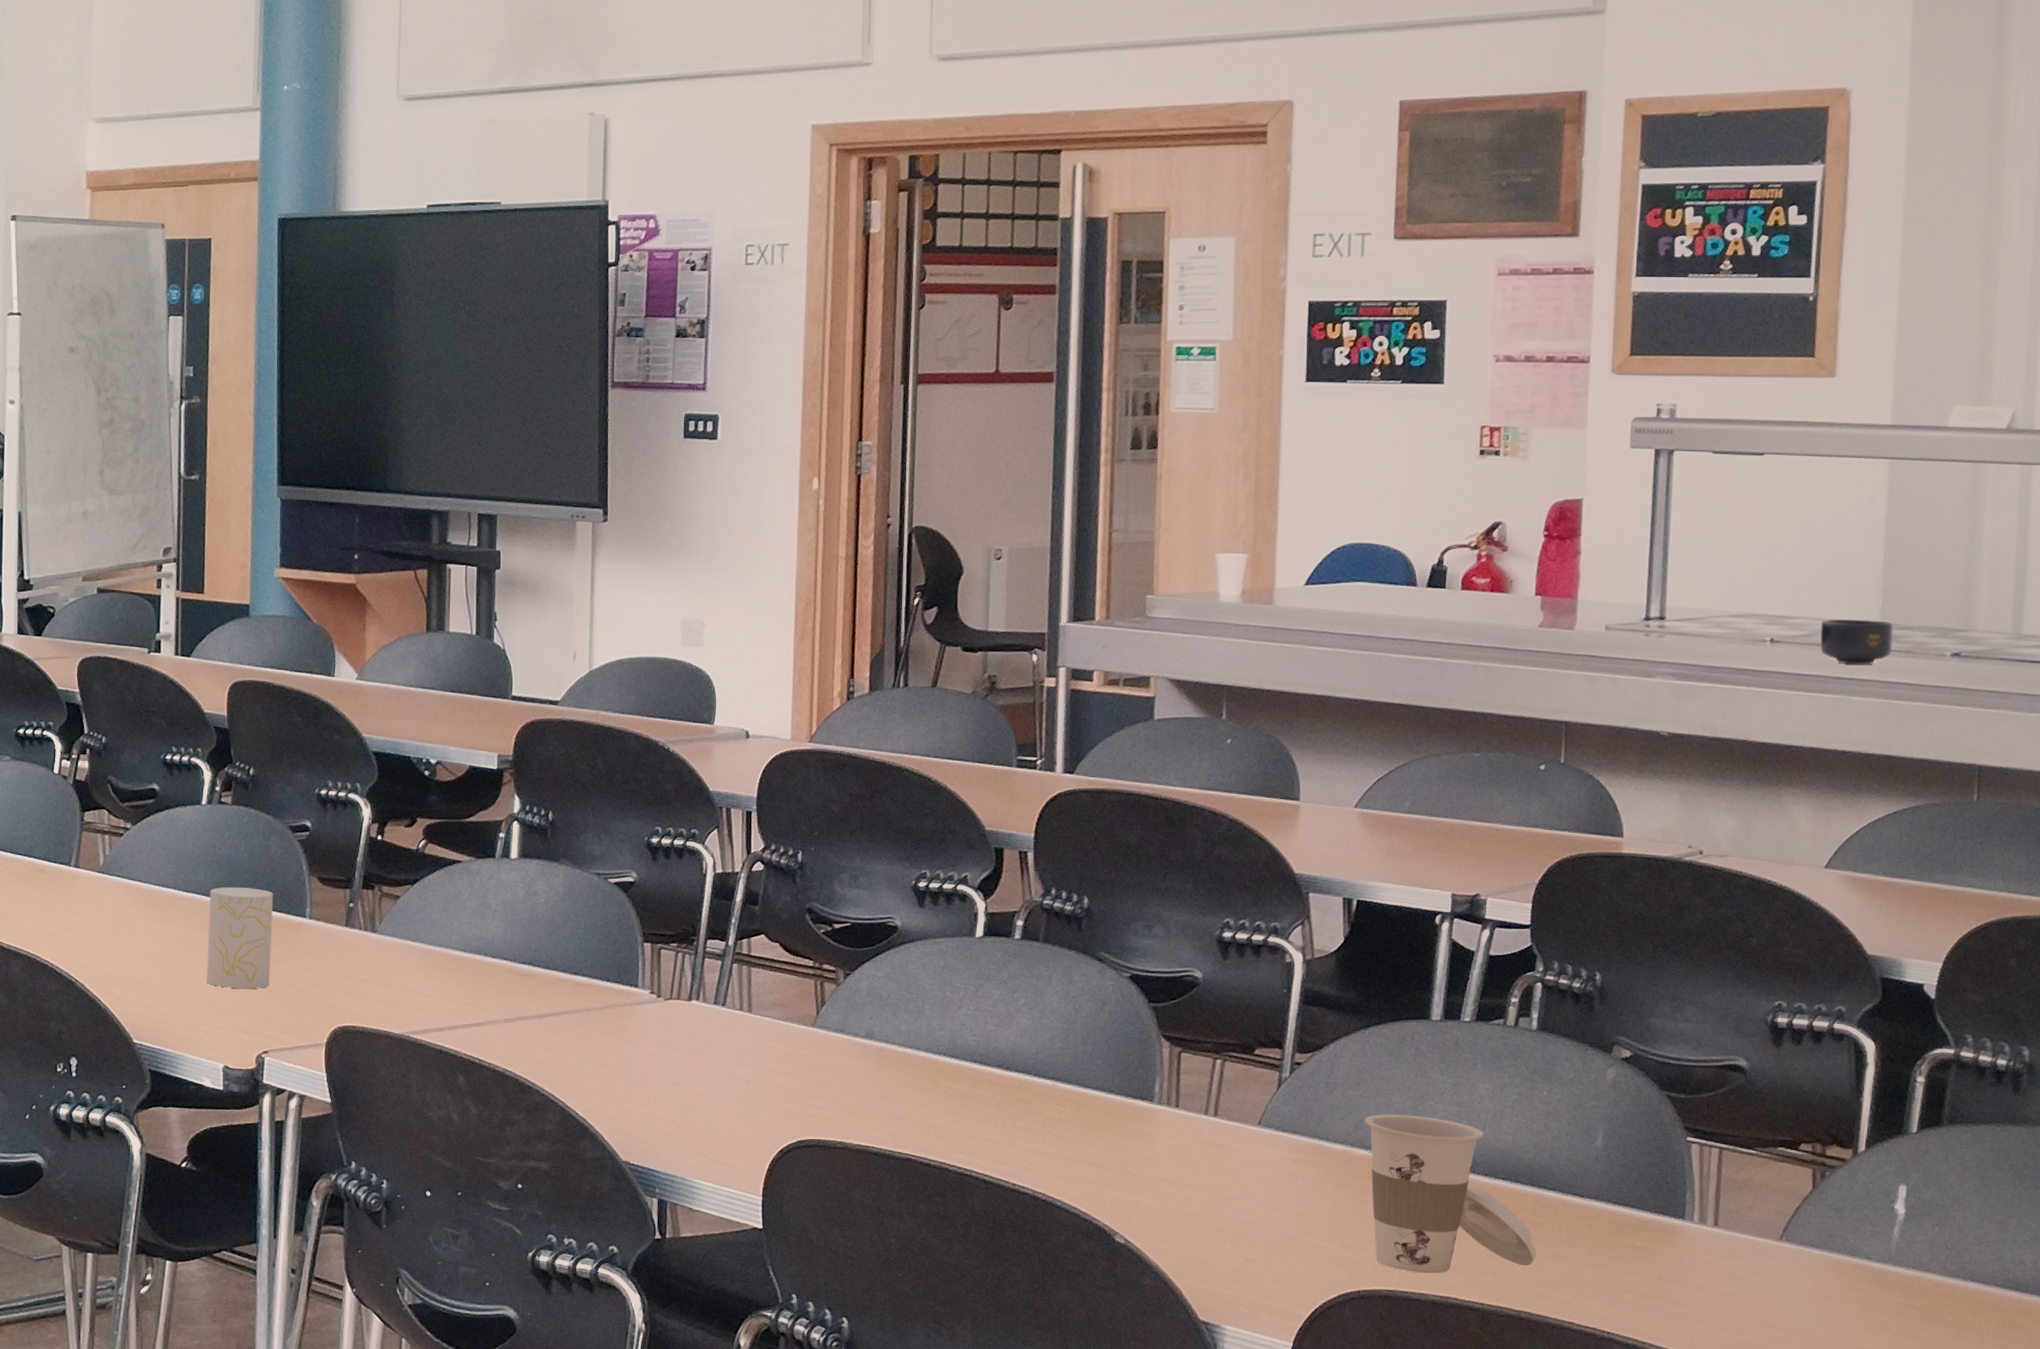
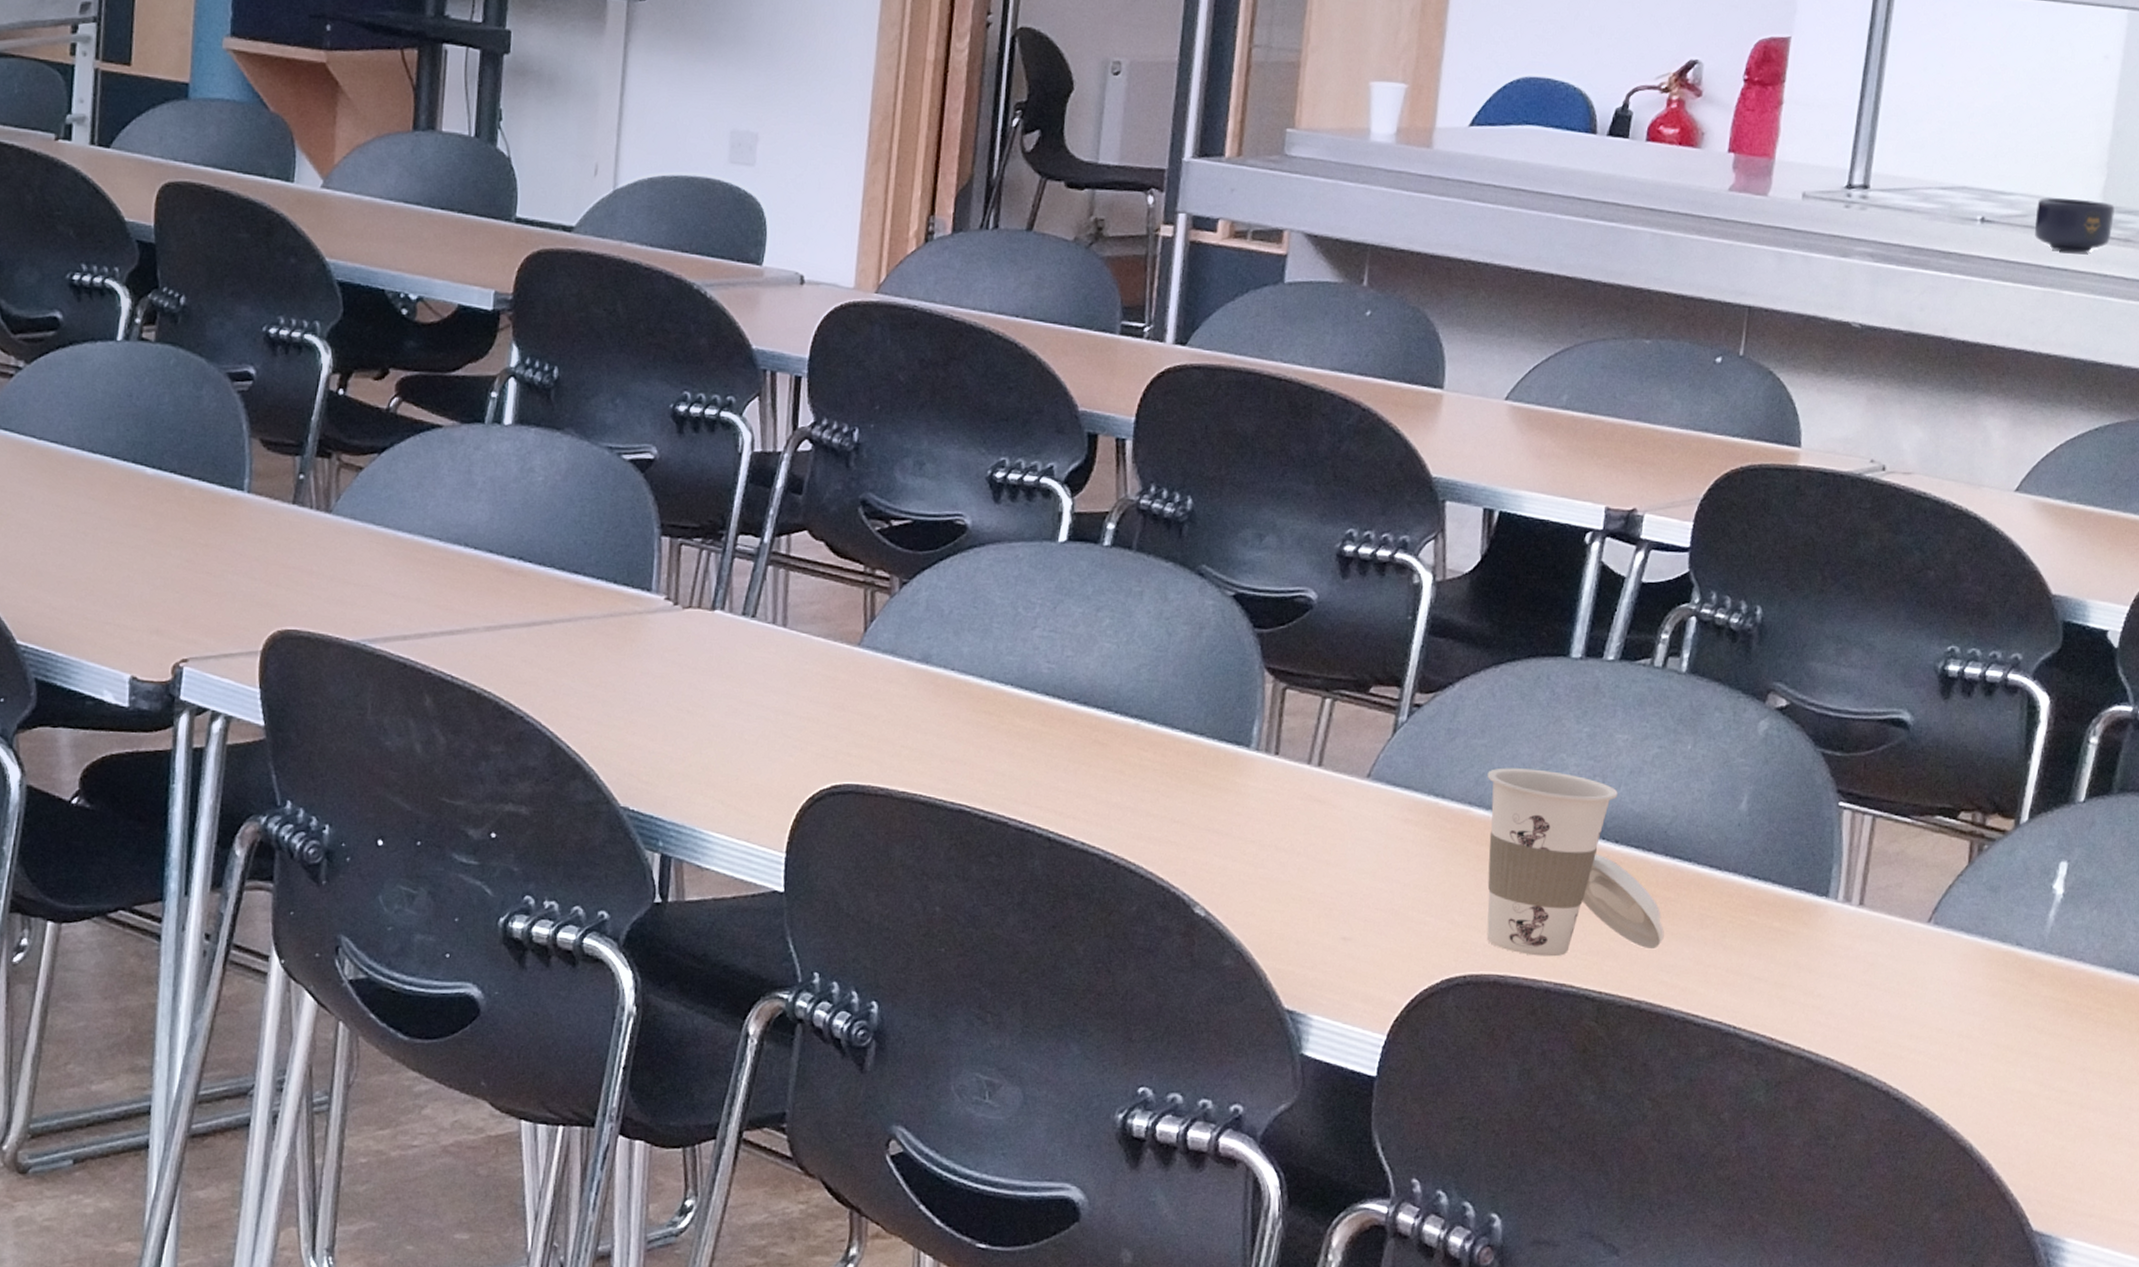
cup: present [207,886,274,988] -> none [114,448,204,579]

